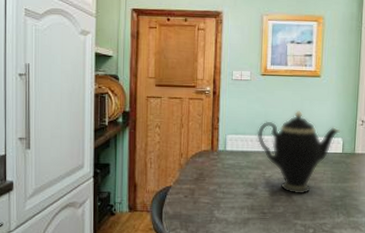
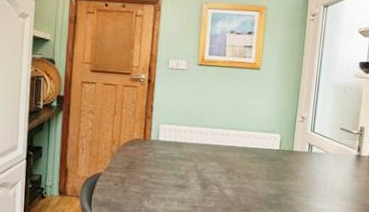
teapot: present [257,110,341,194] -> none [190,103,279,190]

